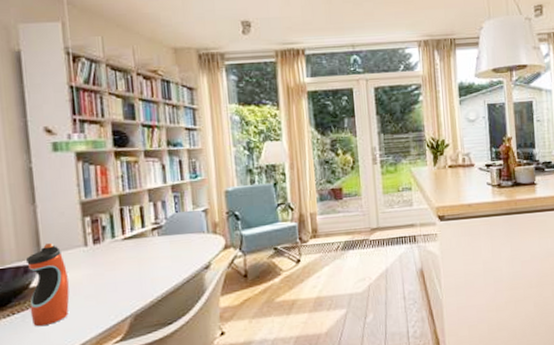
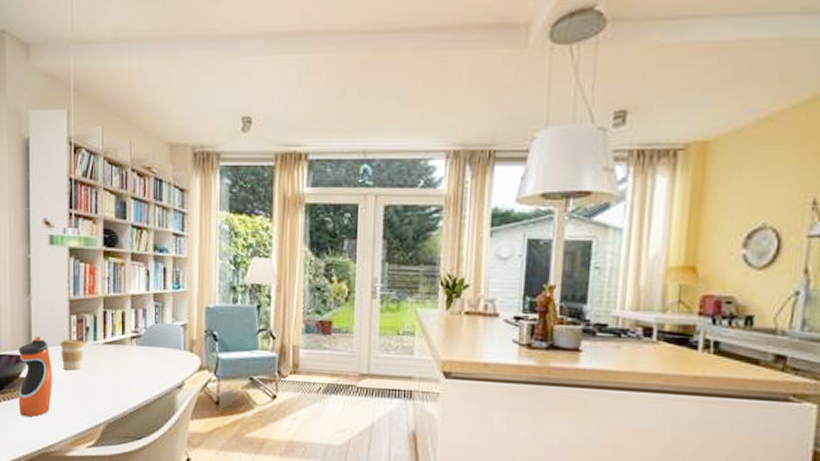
coffee cup: none [75,239,102,272] -> present [61,339,85,371]

